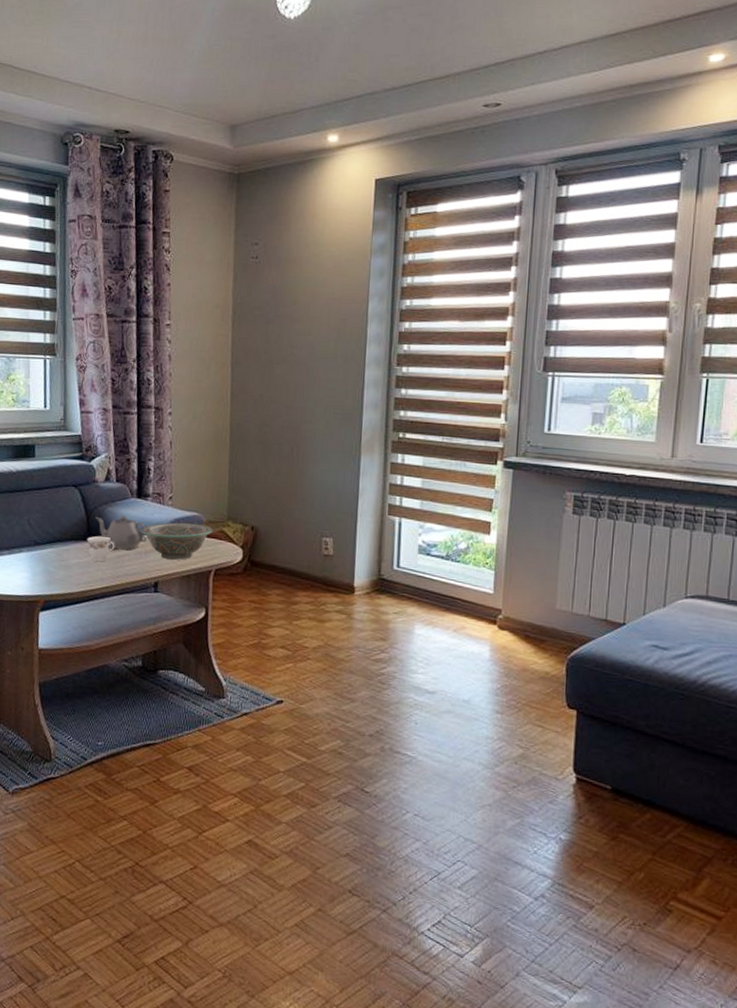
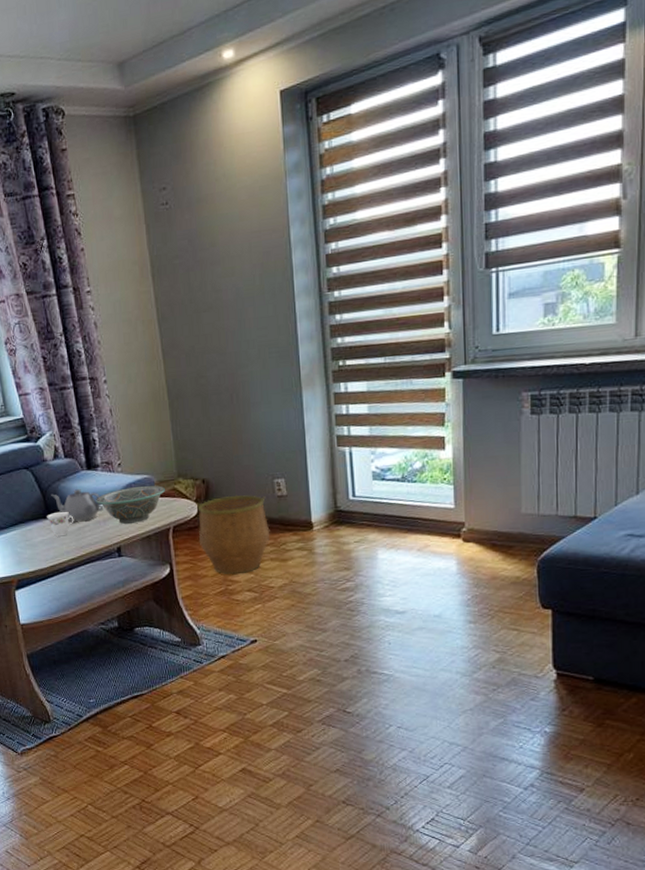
basket: none [238,546,312,630] -> present [196,495,270,575]

